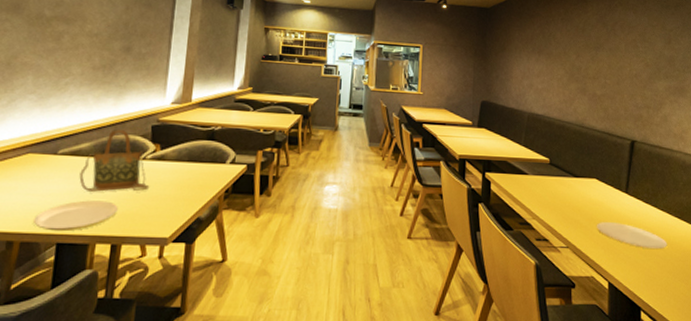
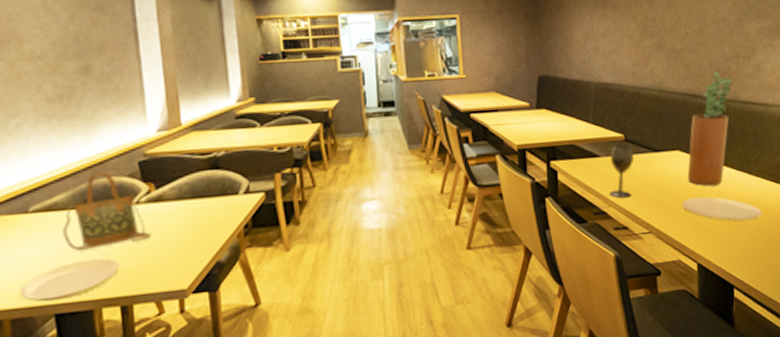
wine glass: none [534,166,557,213] -> present [609,144,635,198]
vase: none [602,112,643,214] -> present [687,65,732,187]

